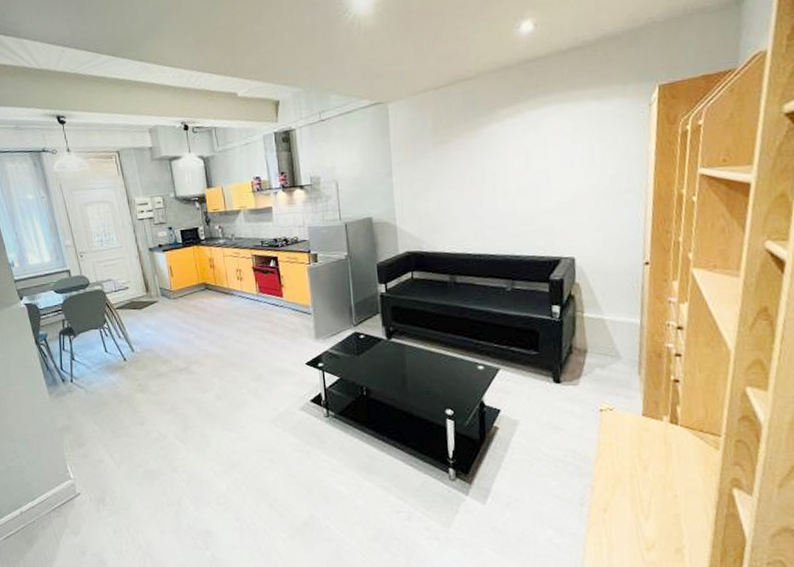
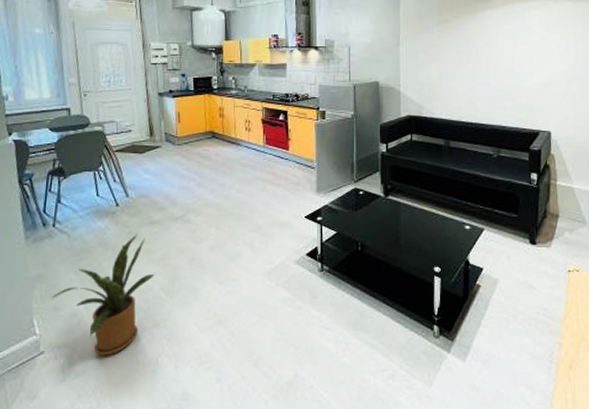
house plant: none [80,387,168,498] -> present [52,234,155,356]

